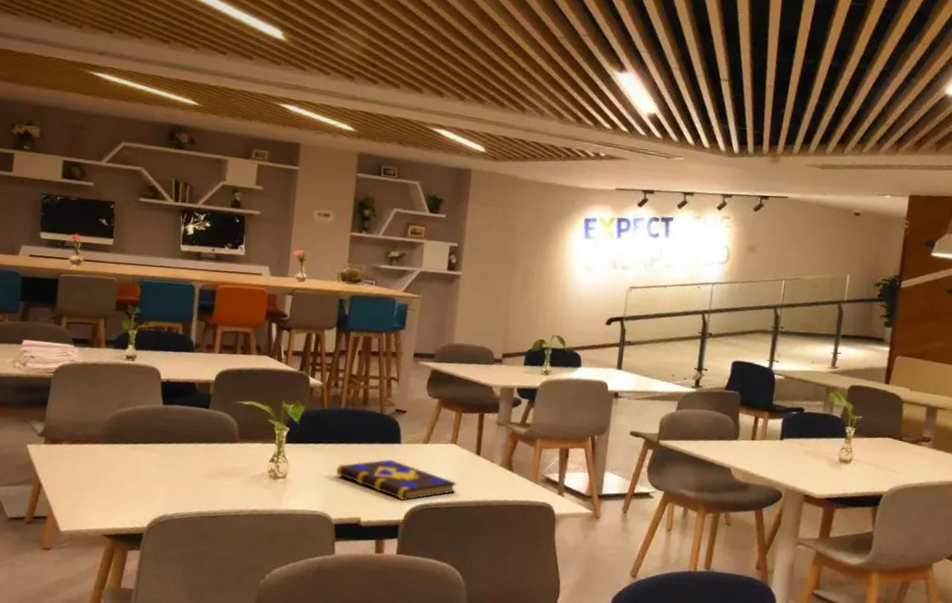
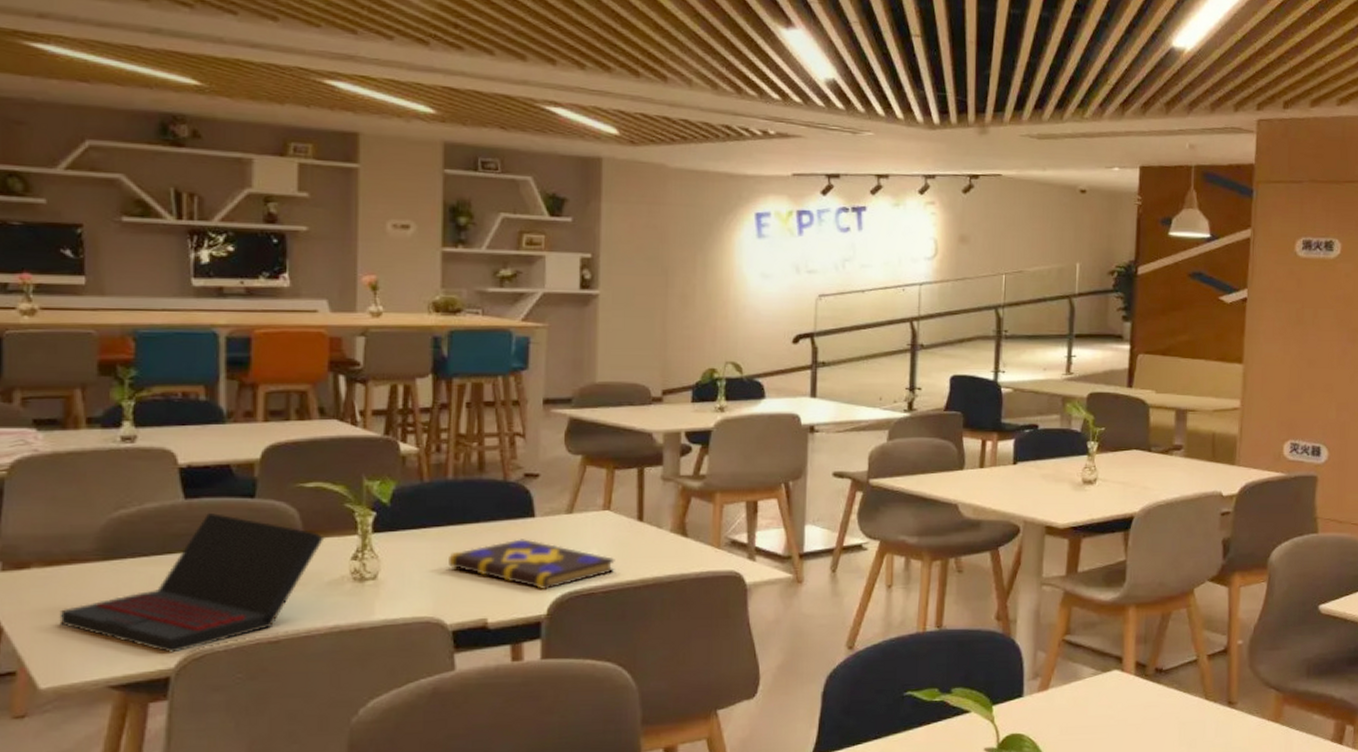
laptop: none [77,416,253,516] -> present [59,512,325,653]

